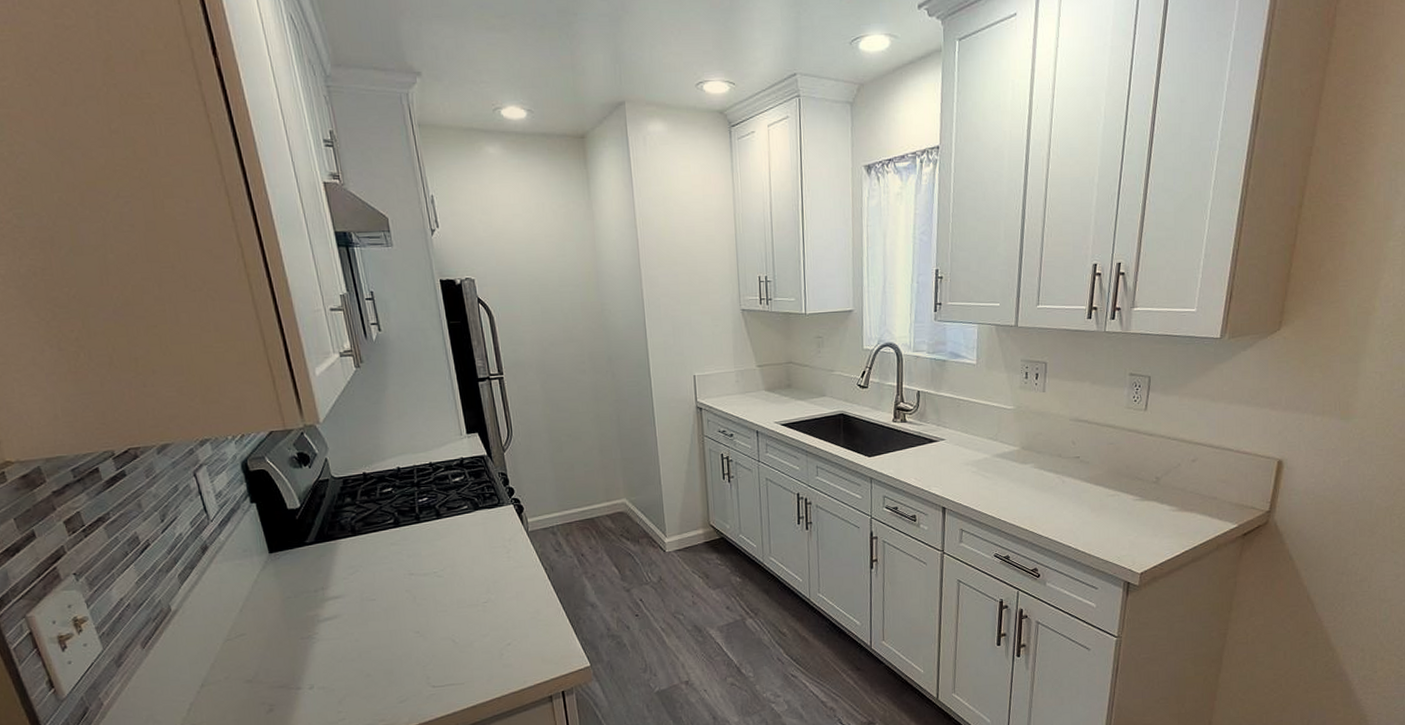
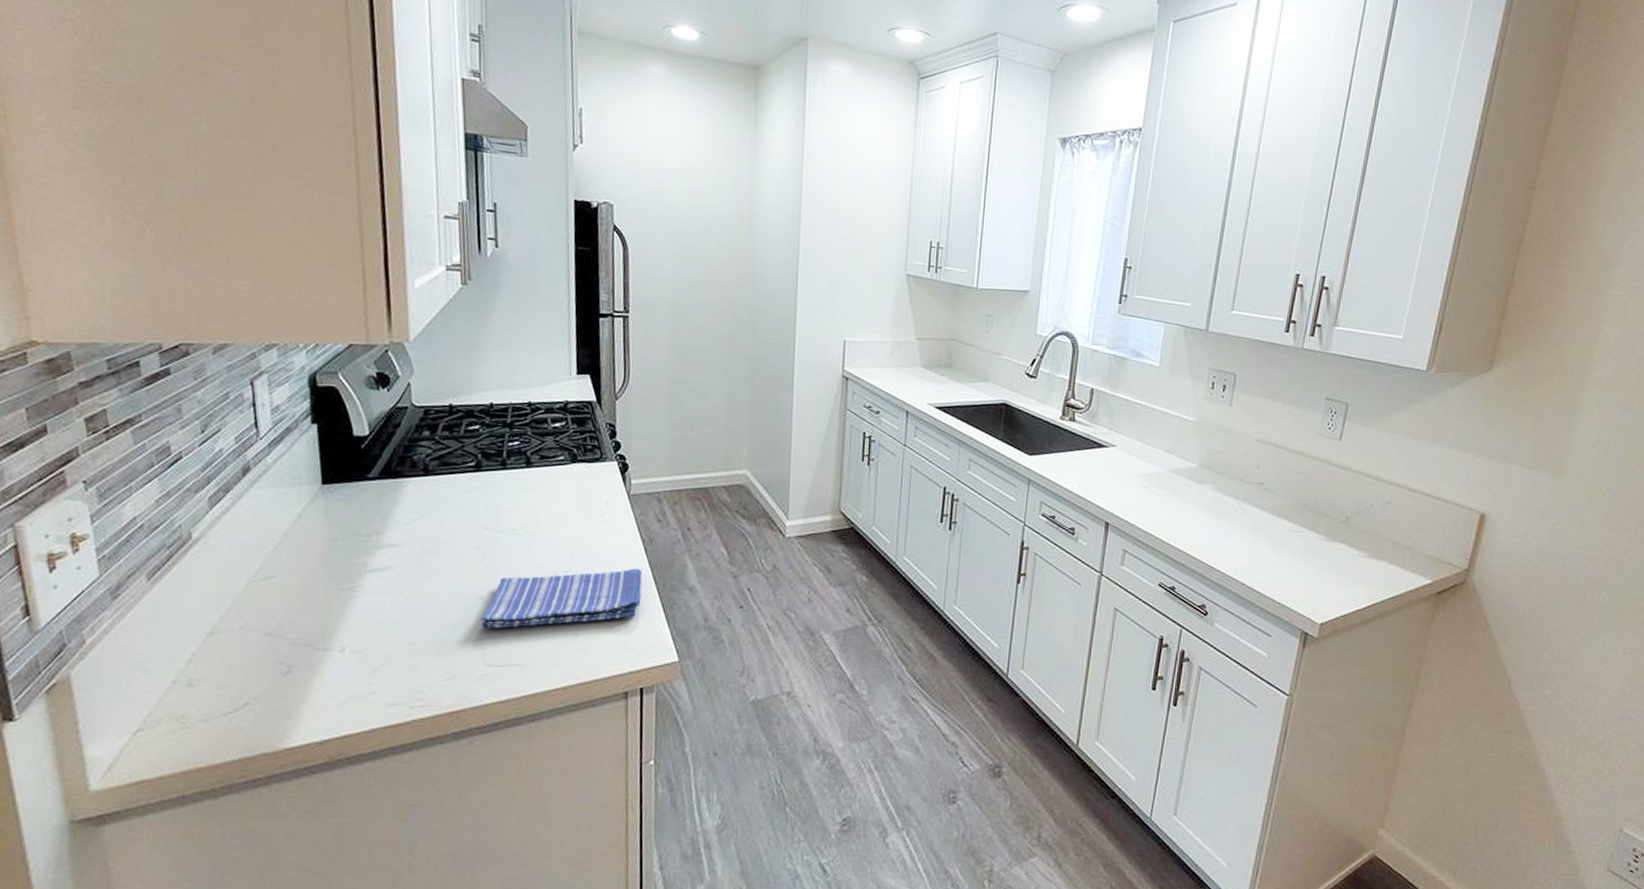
dish towel: none [420,593,552,658] -> present [480,568,643,630]

